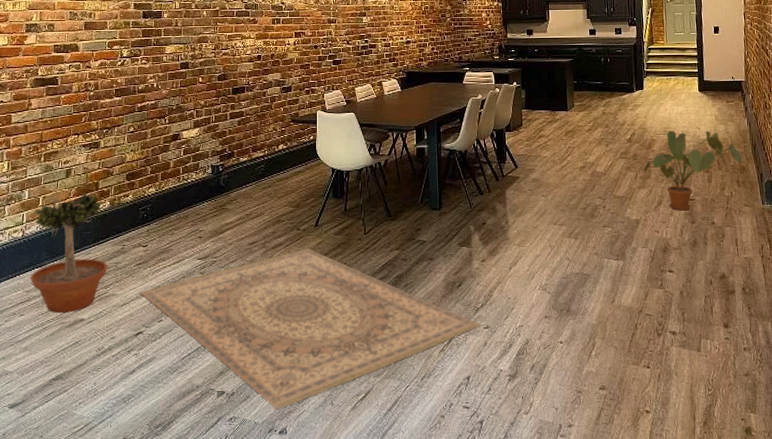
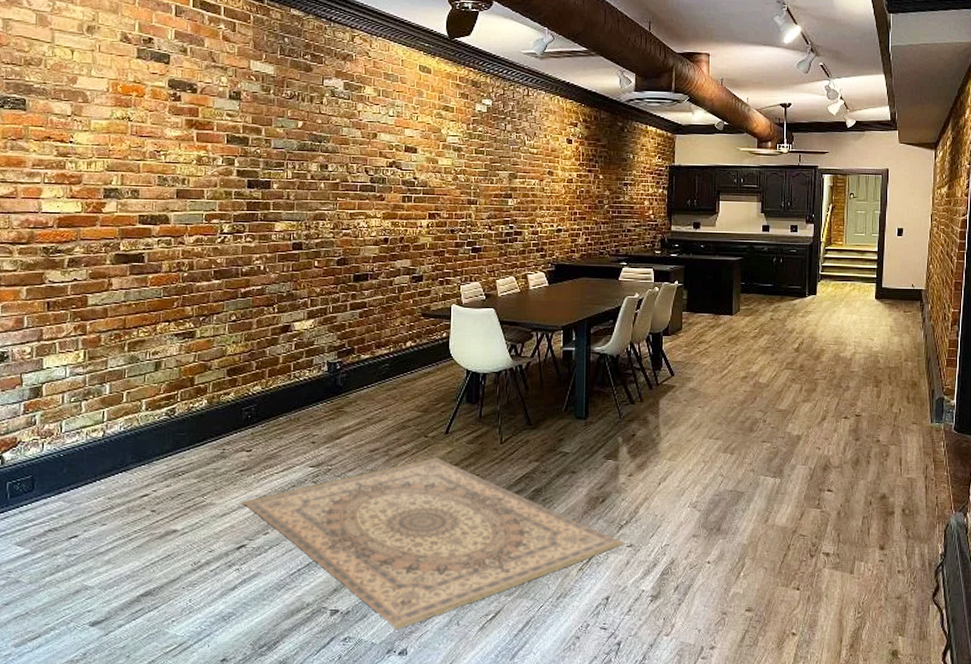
potted tree: present [30,185,108,313] -> none [113,379,205,523]
house plant: present [644,130,743,211] -> none [810,340,915,427]

